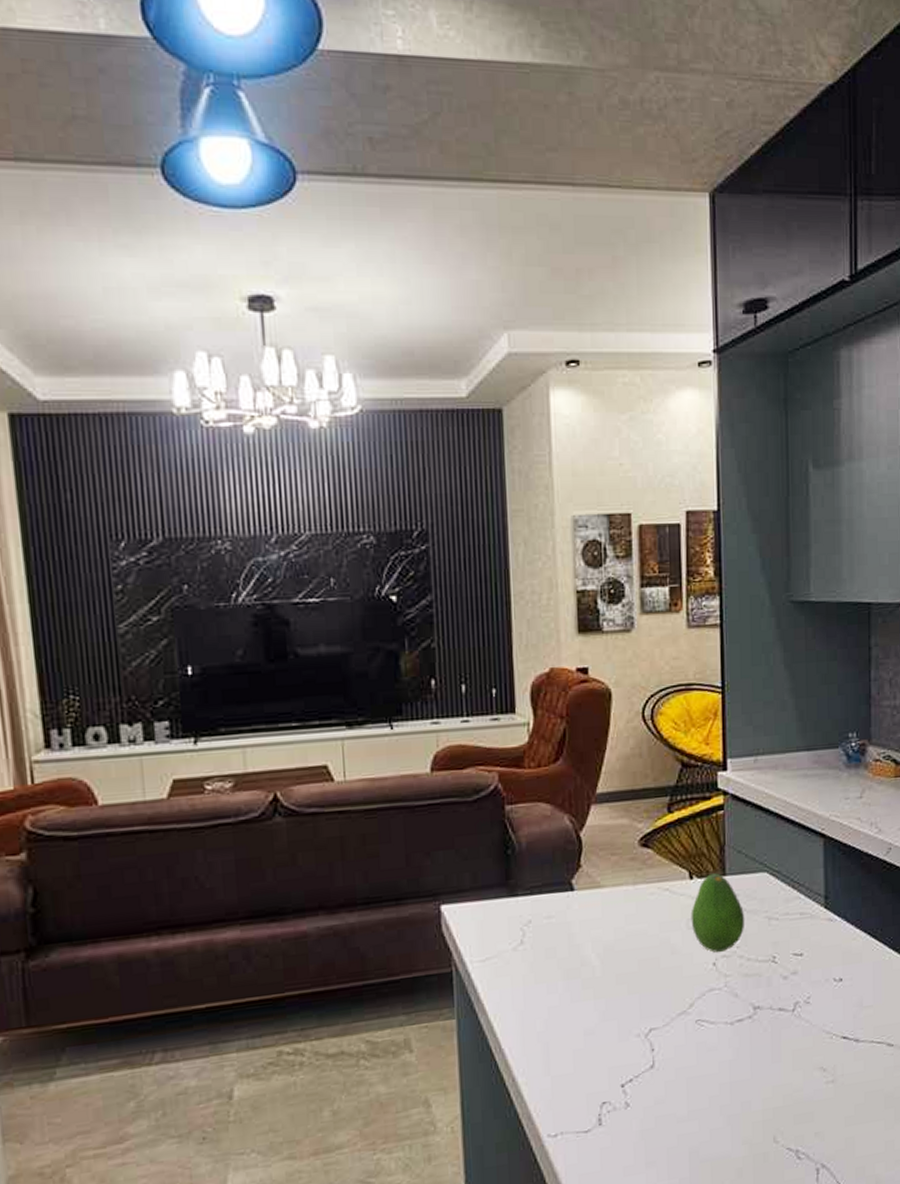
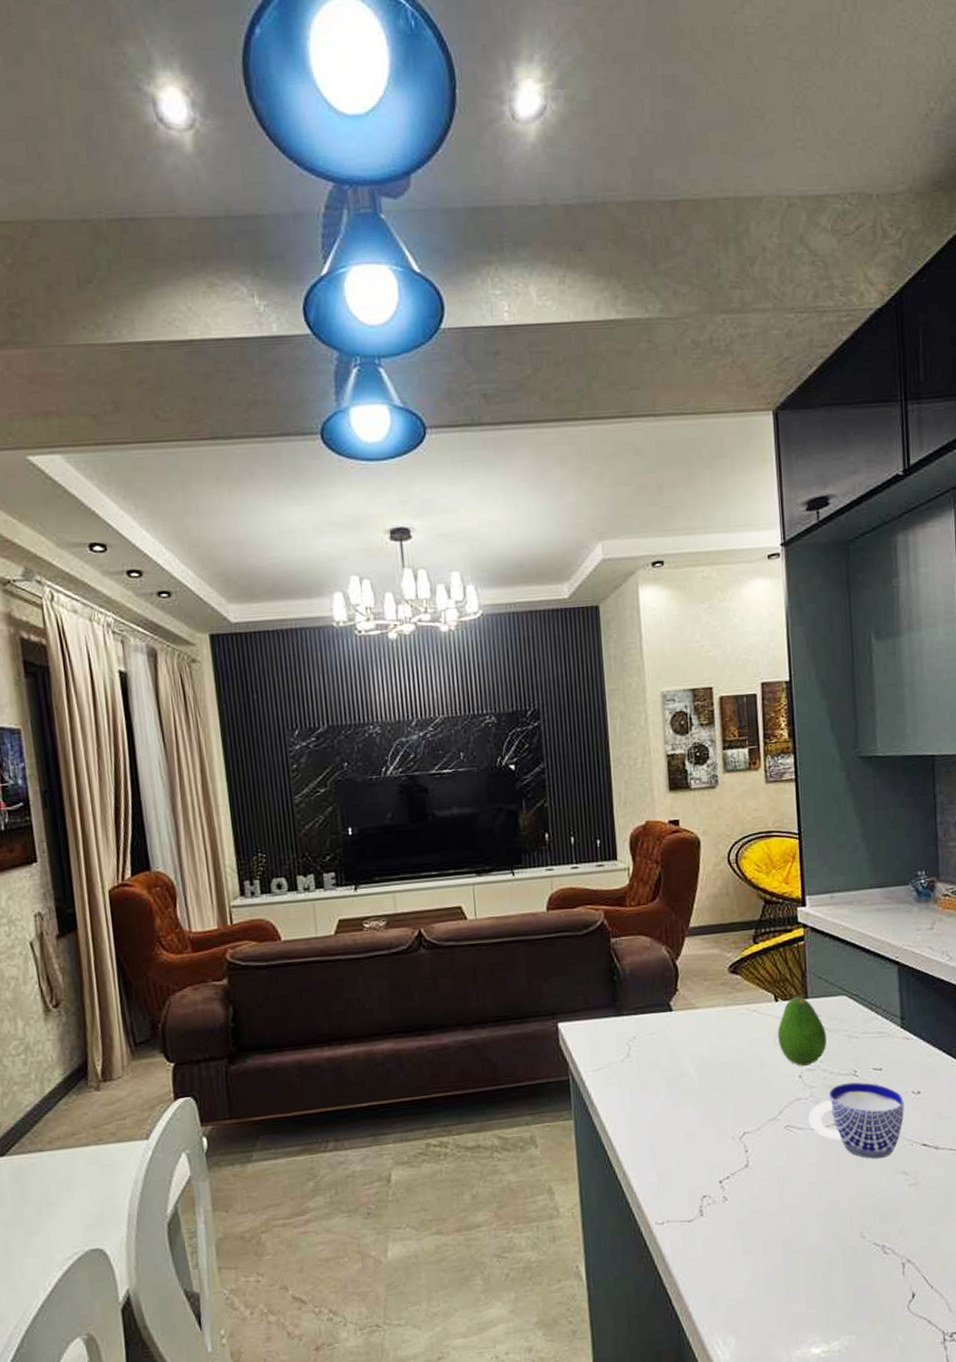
cup: none [722,969,825,1055] -> present [809,1082,904,1159]

